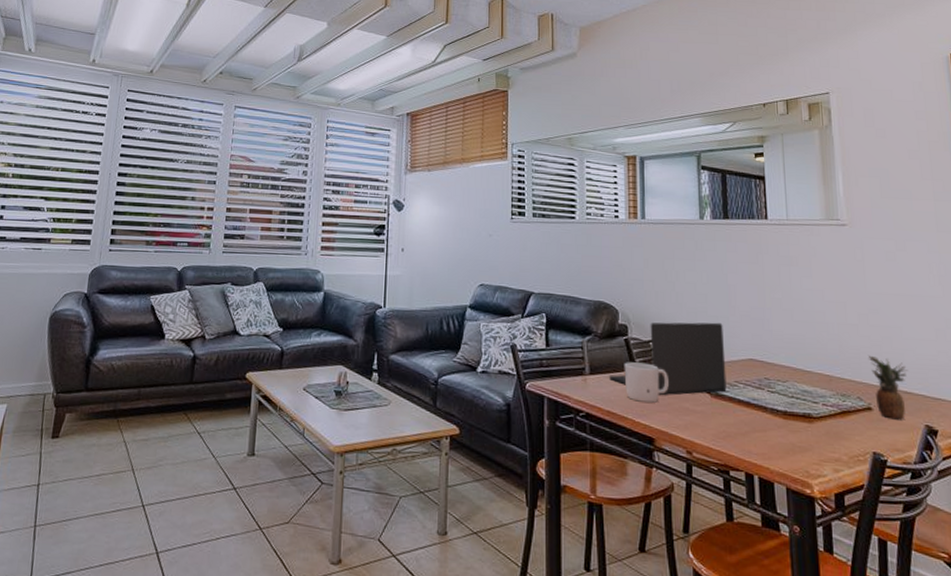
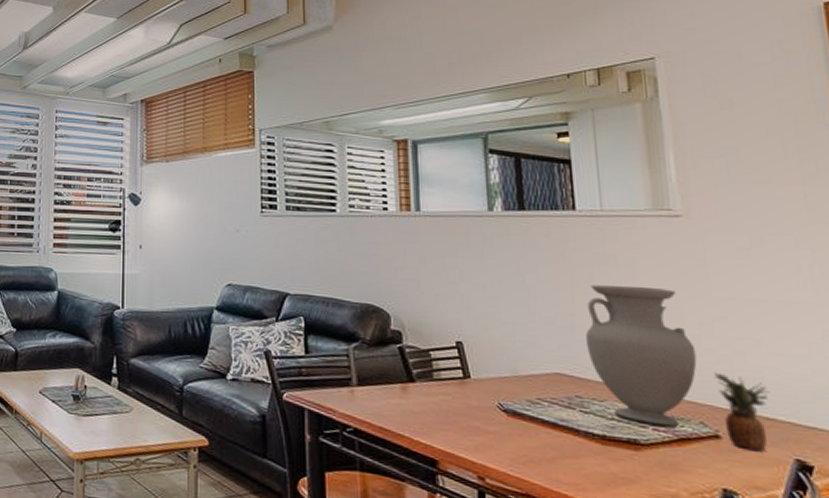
laptop: present [609,322,727,396] -> none [381,328,527,412]
mug: present [624,362,669,403] -> none [398,373,454,420]
vase: none [774,283,856,403] -> present [586,285,697,429]

